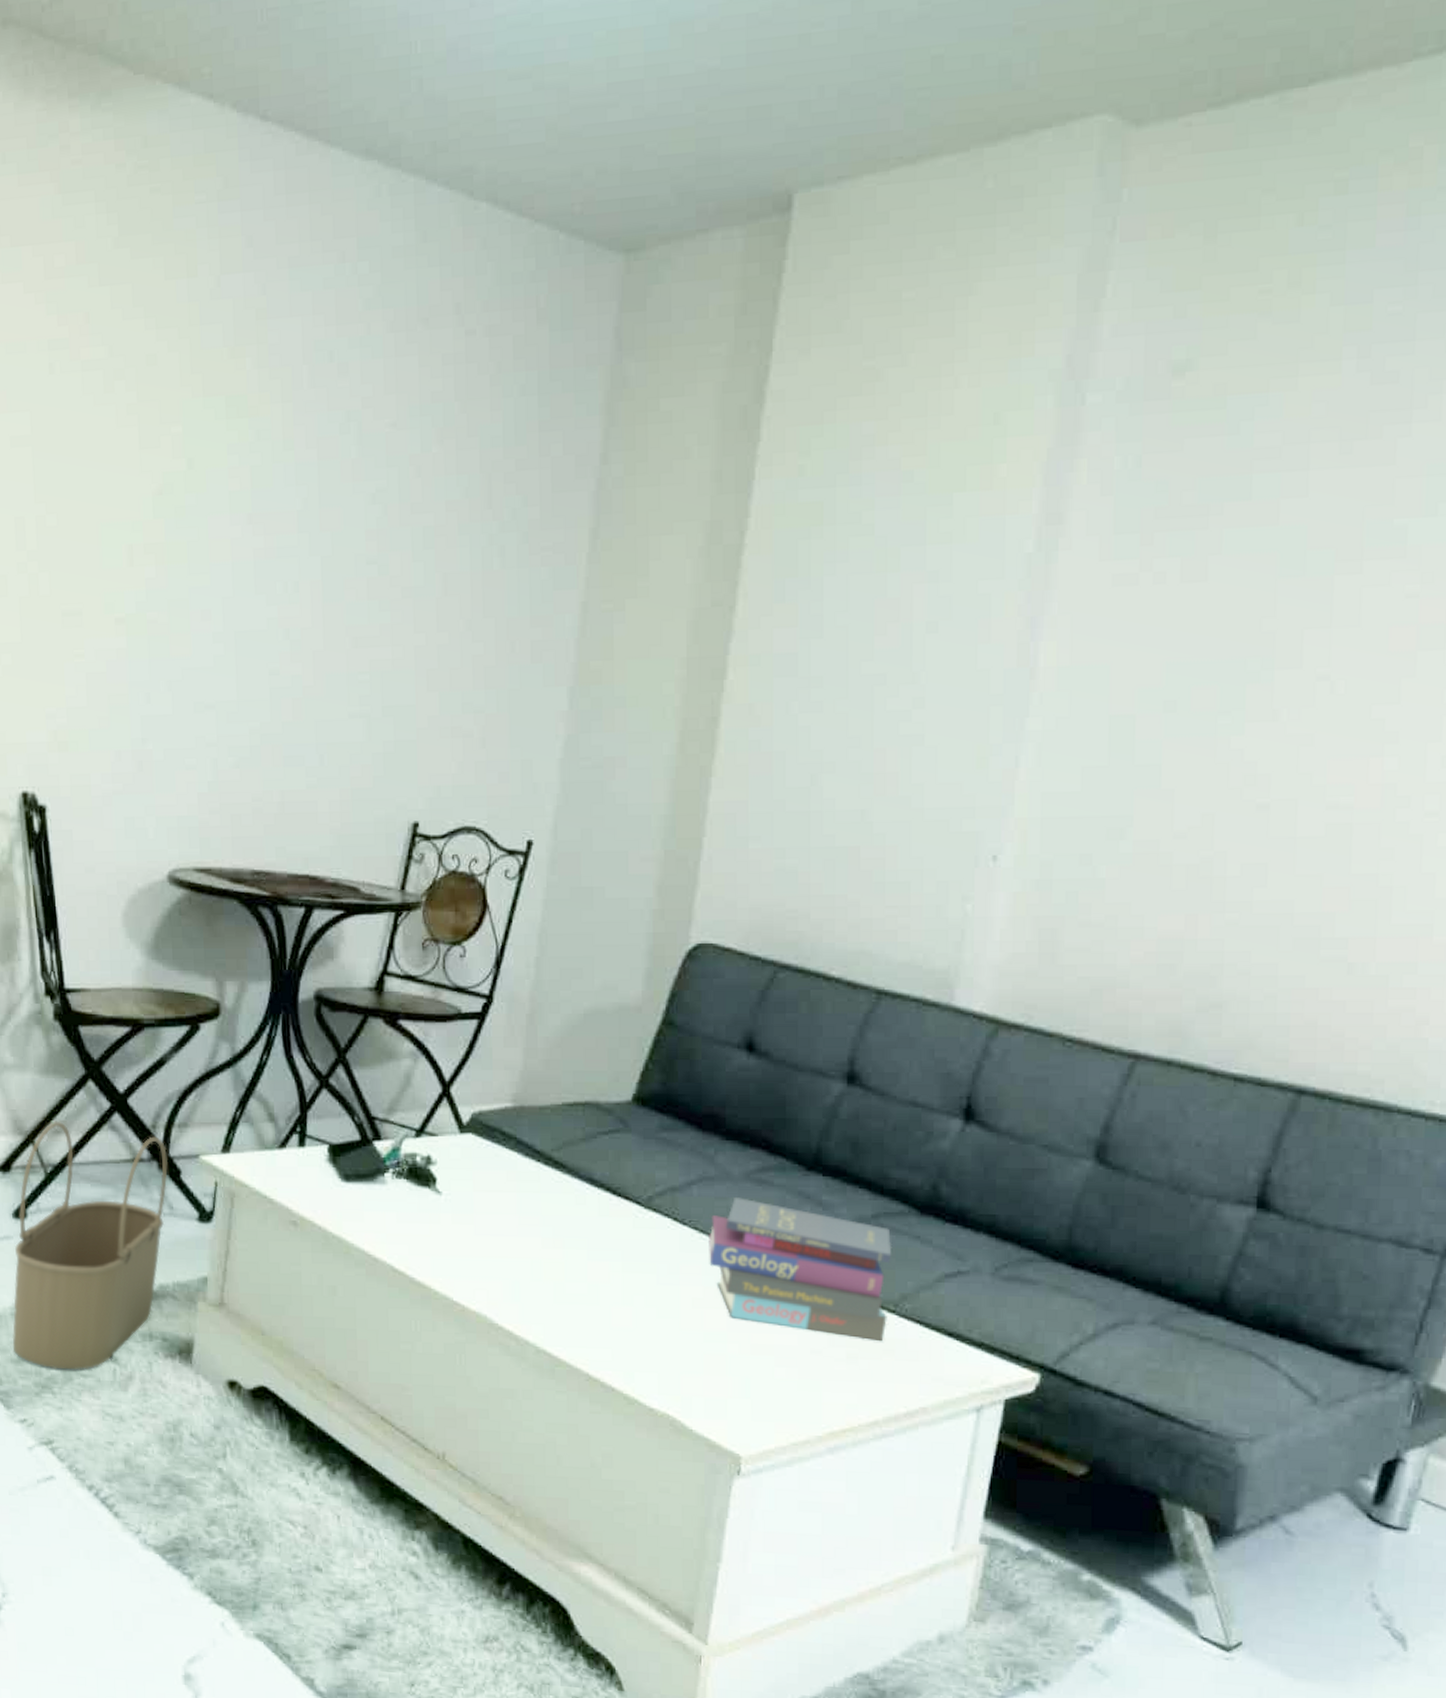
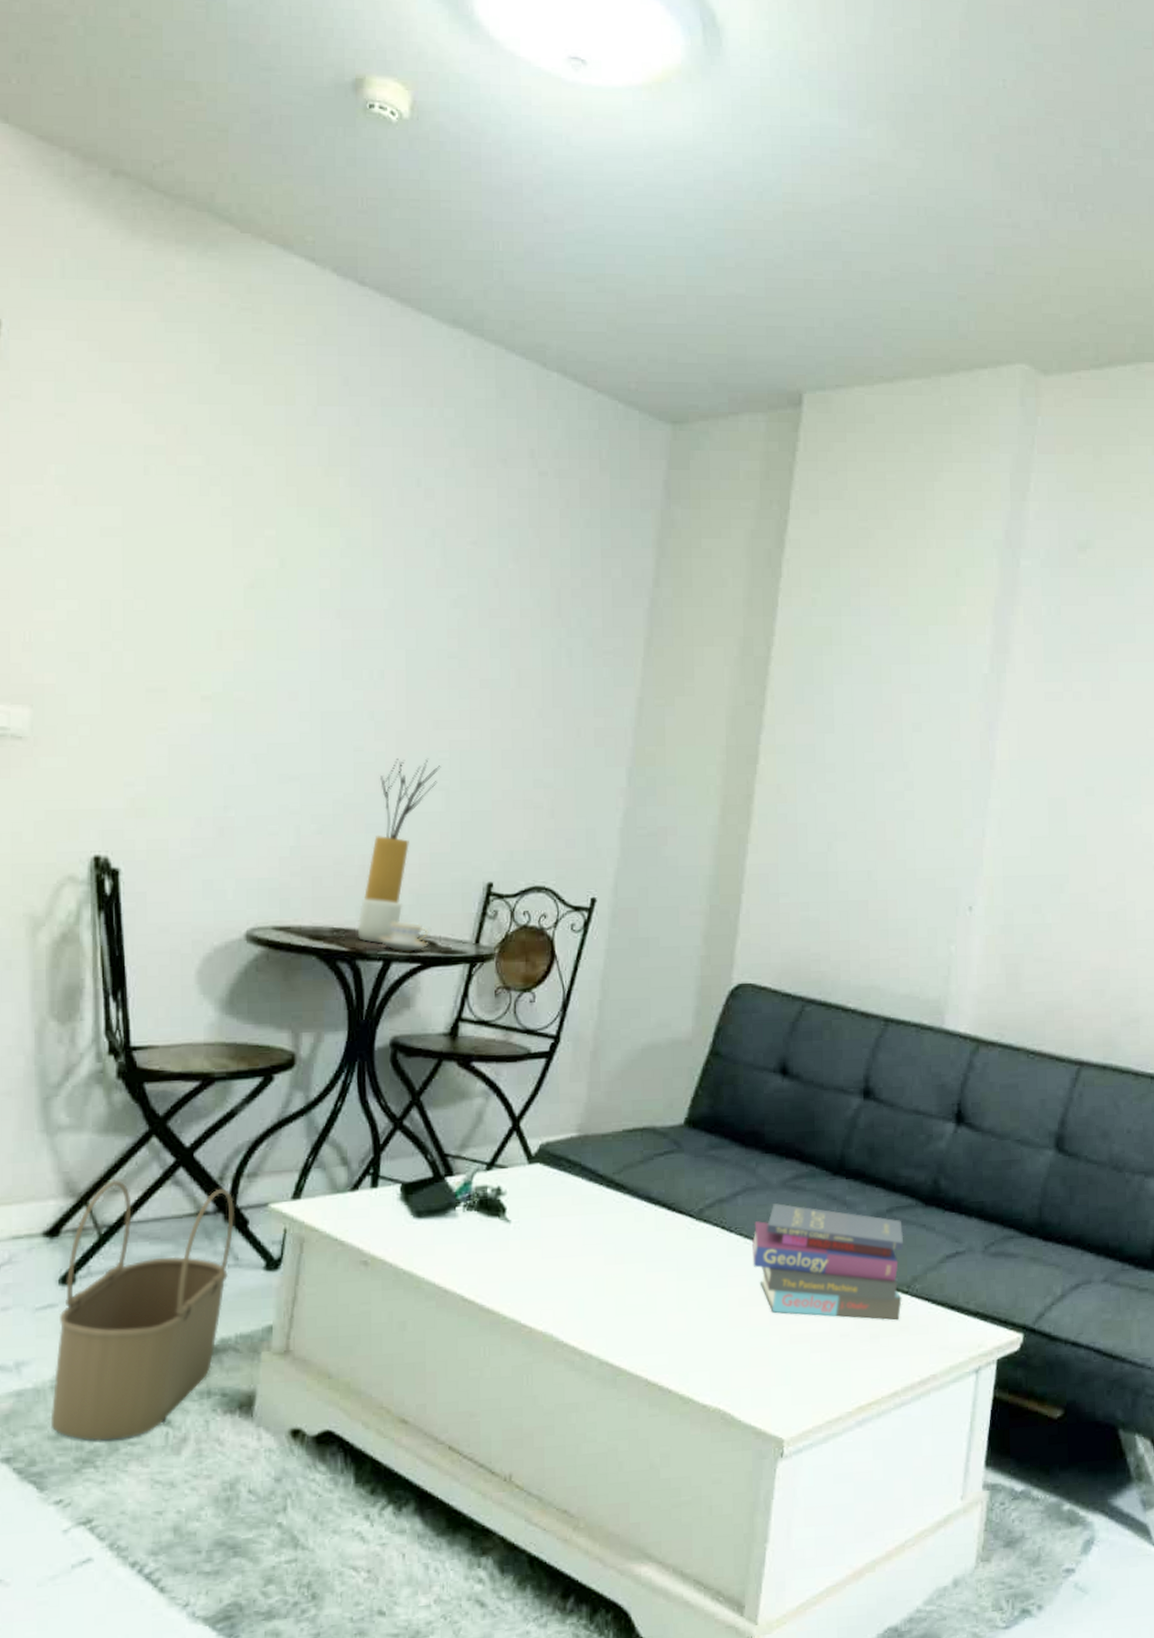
mug: none [277,838,325,887] -> present [357,898,403,943]
vase: none [283,681,361,845] -> present [363,758,441,904]
teacup: none [298,864,352,898] -> present [377,921,429,952]

